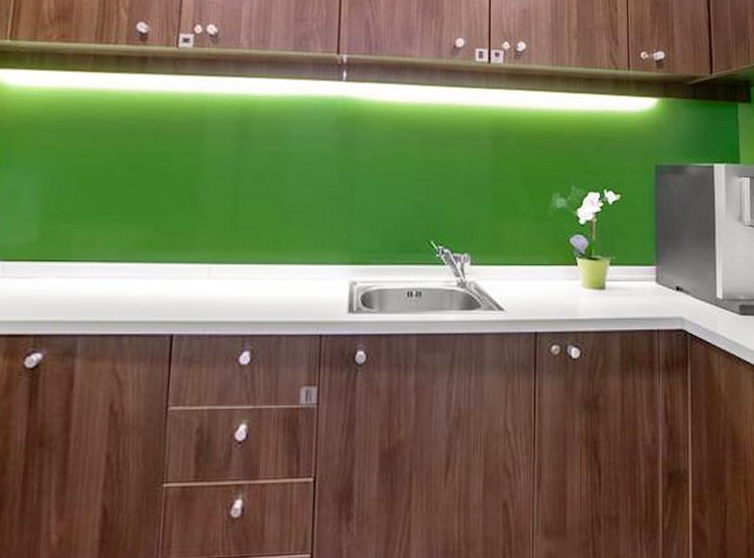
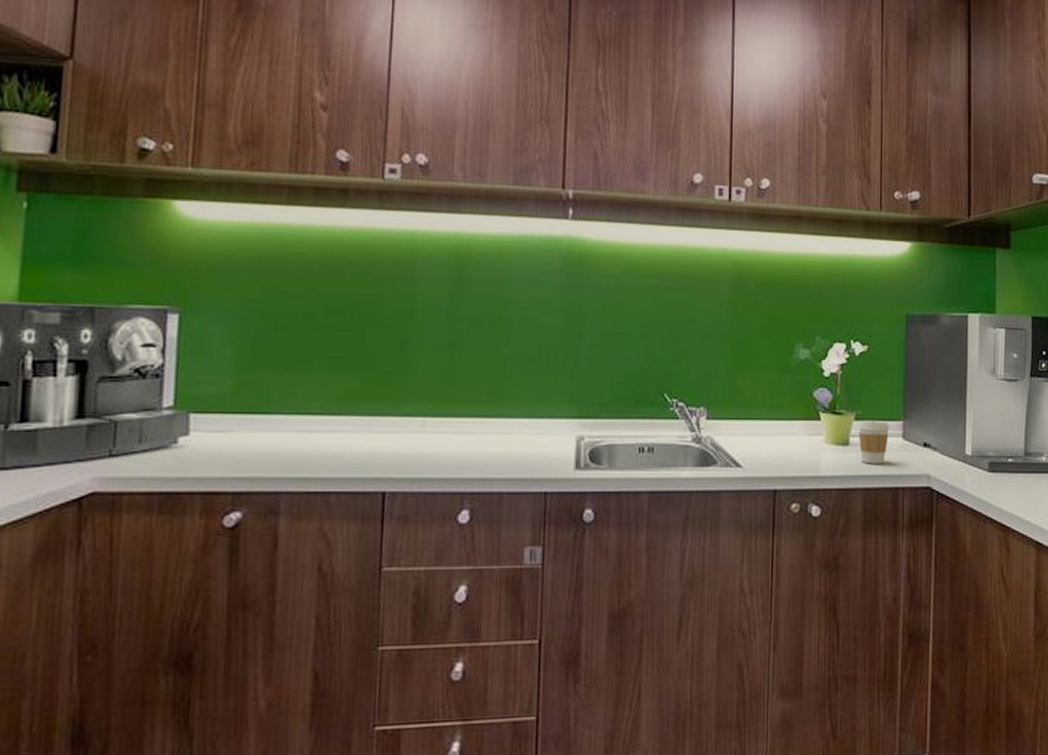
coffee cup: none [613,265,644,307] -> present [858,420,890,464]

